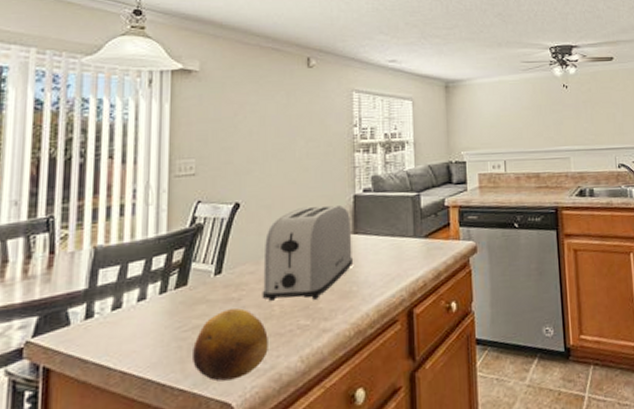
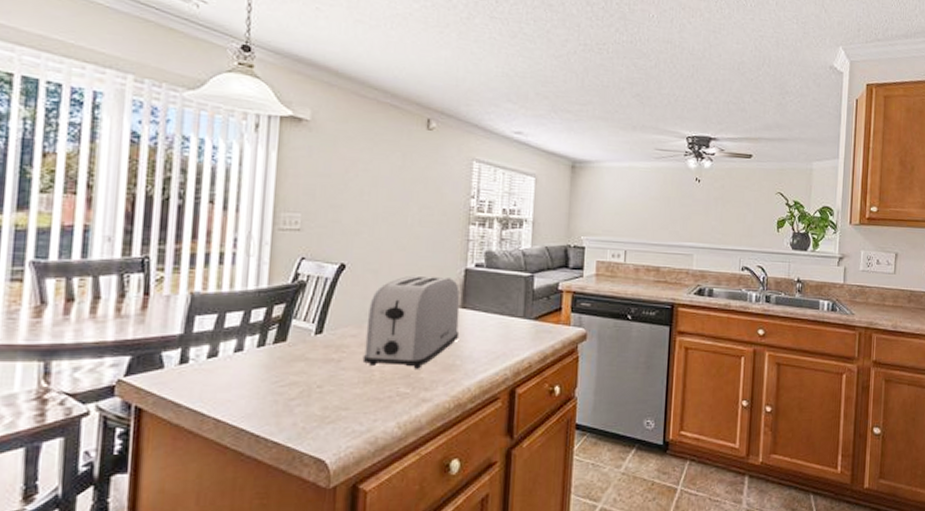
fruit: present [193,308,268,382] -> none [288,370,366,438]

